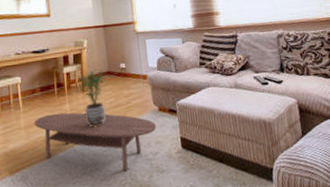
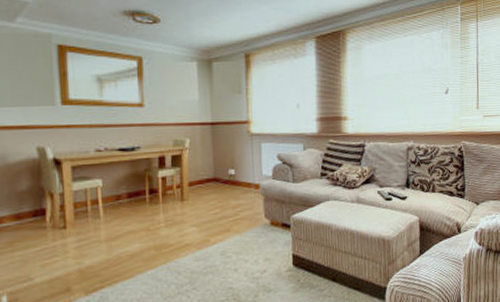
coffee table: present [34,112,156,171] -> none [118,224,266,291]
potted plant: present [75,70,108,128] -> none [172,176,213,242]

